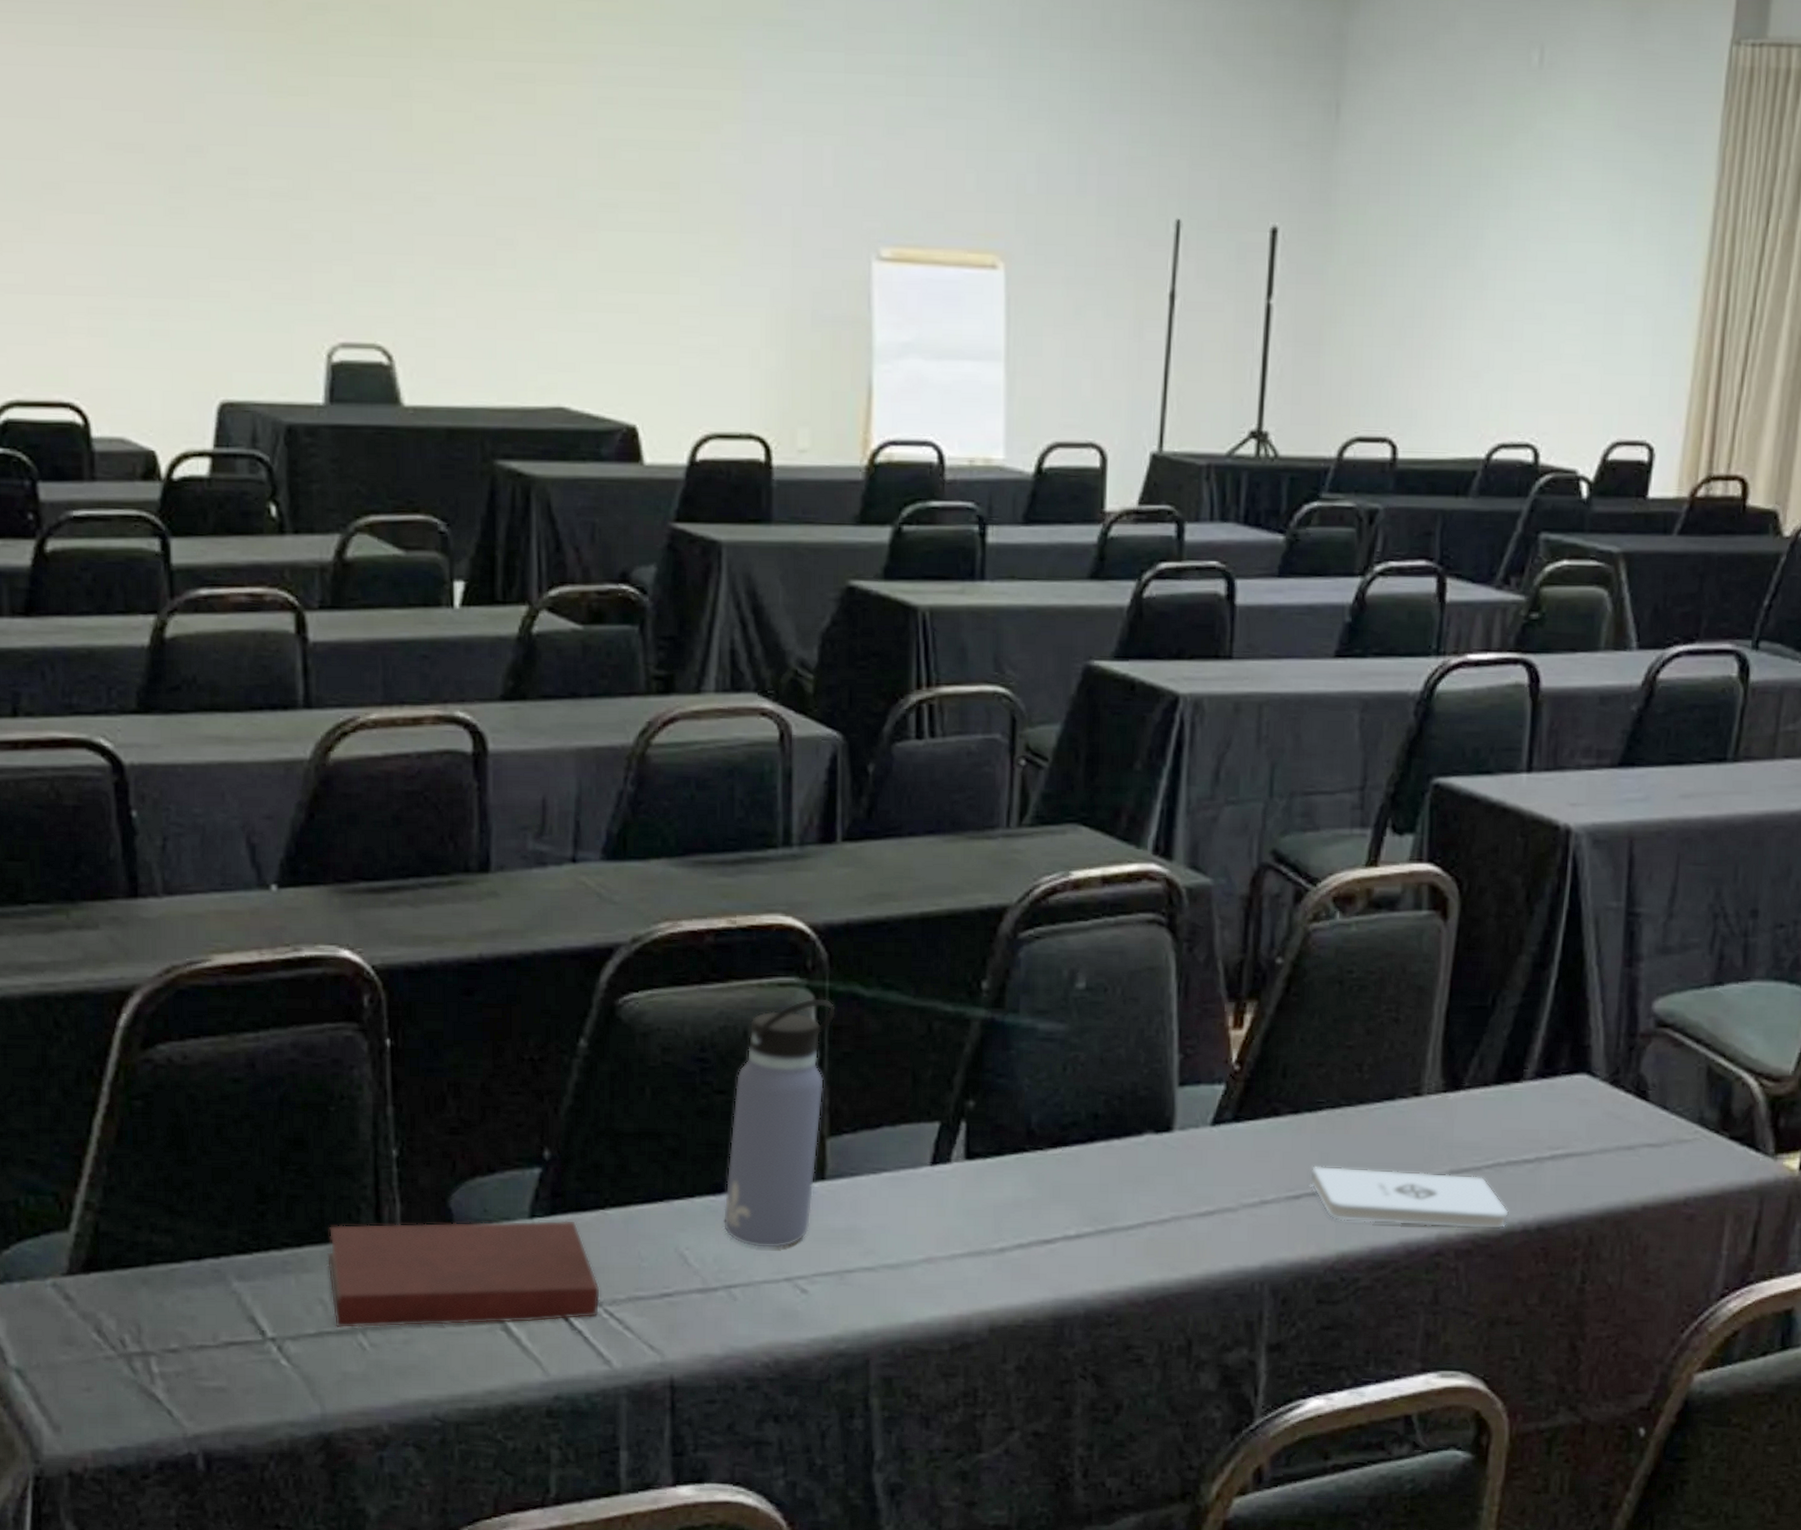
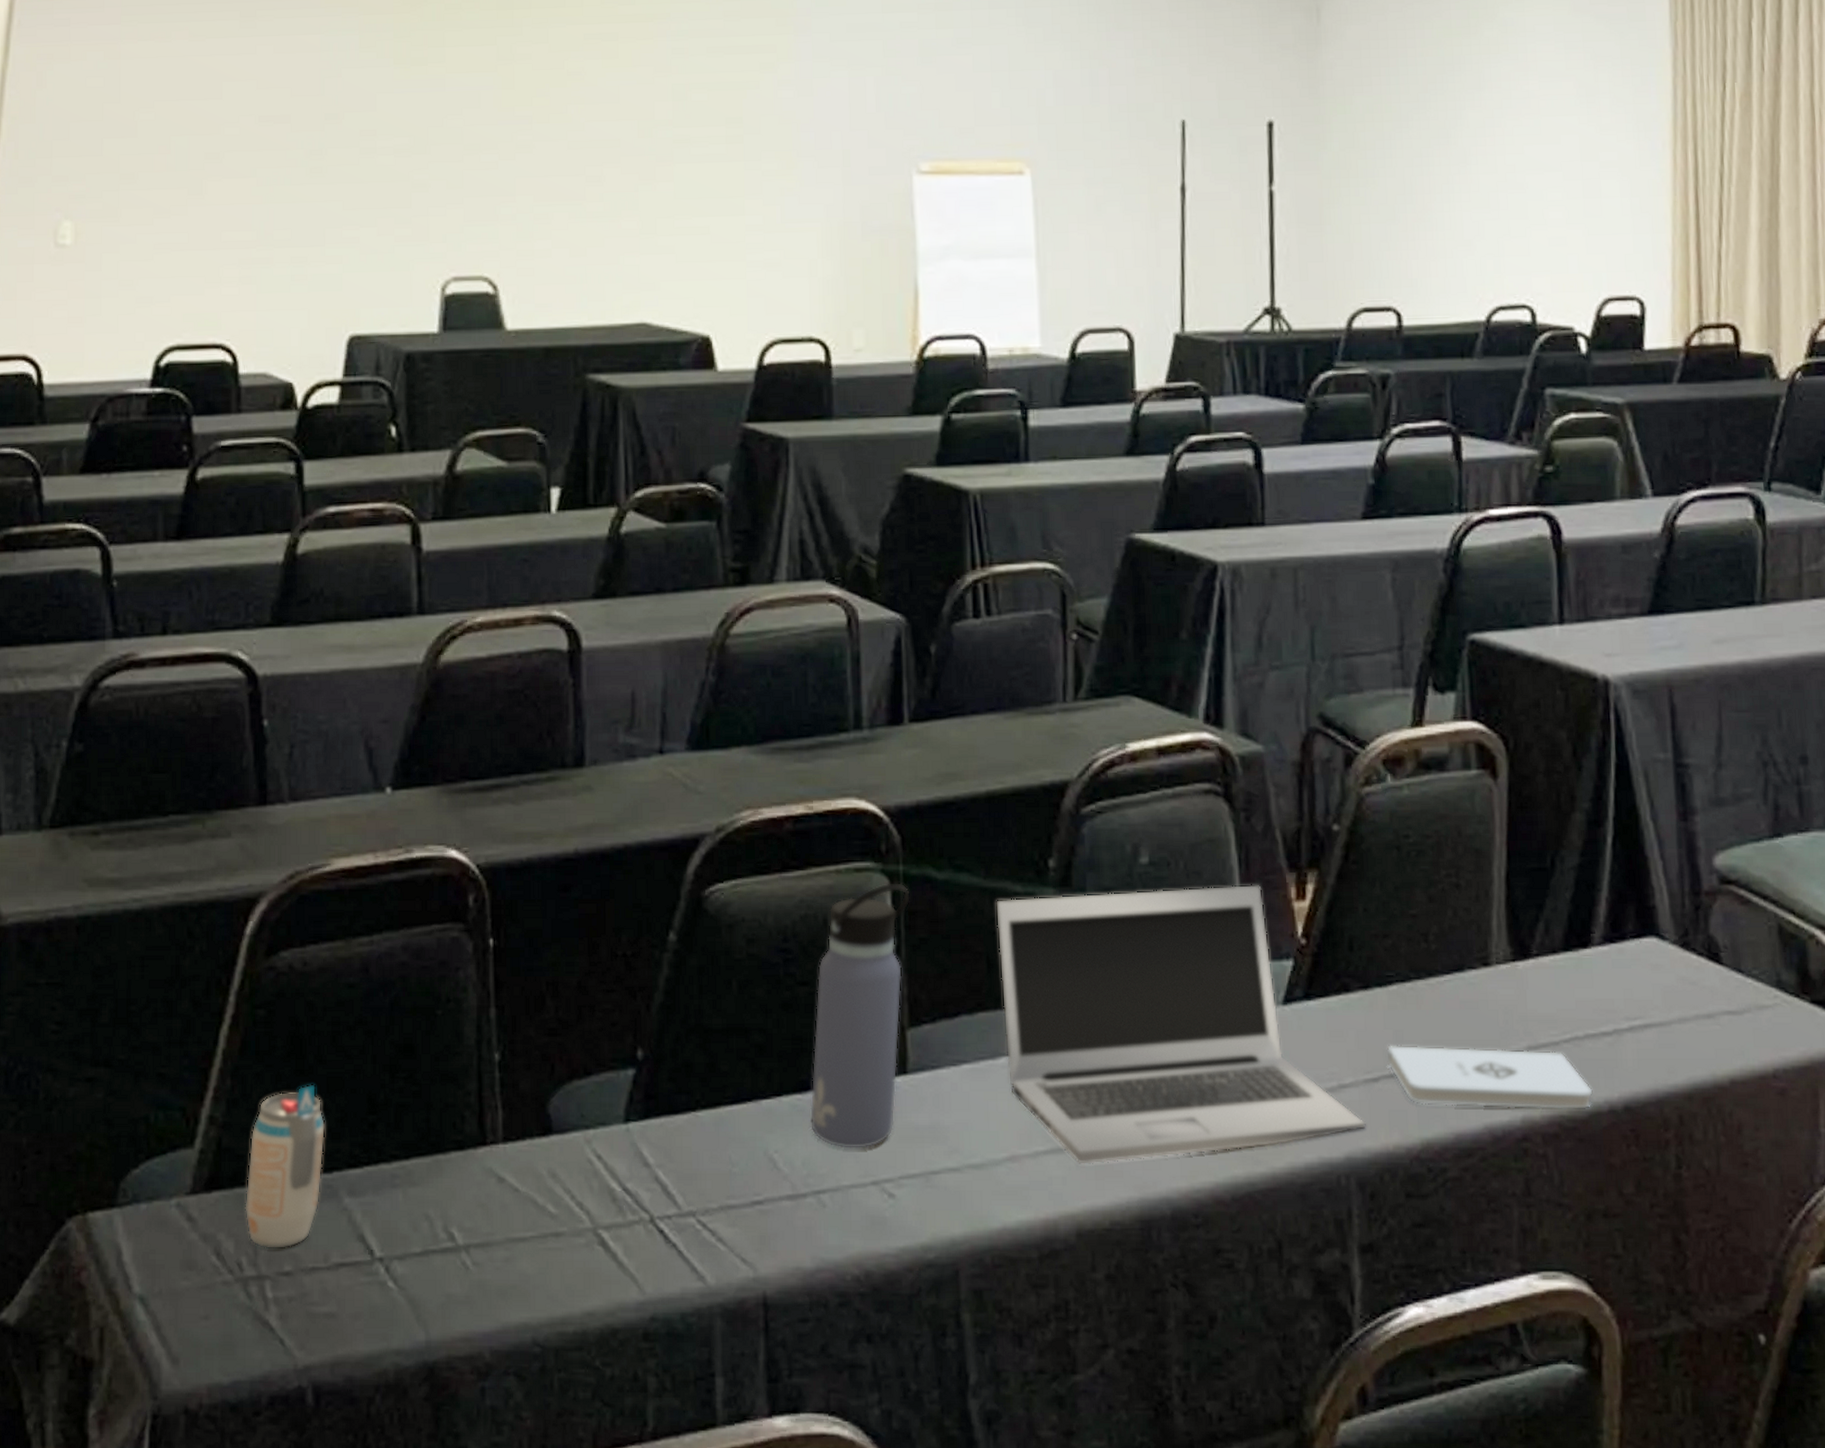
beverage can: none [126,1174,212,1328] -> present [245,1084,326,1250]
notebook: present [326,1220,601,1329] -> none [432,1124,694,1246]
laptop: none [923,1011,1284,1268] -> present [995,884,1366,1166]

